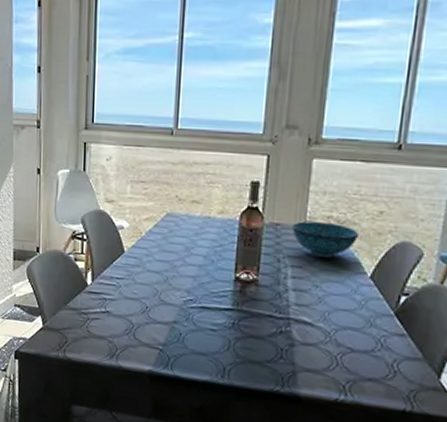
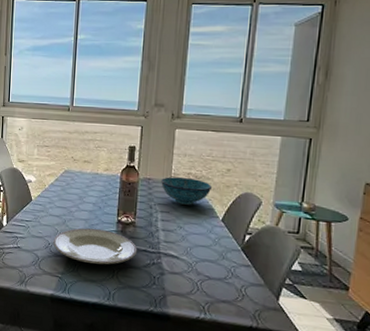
plate: none [152,287,261,334] -> present [53,228,138,265]

